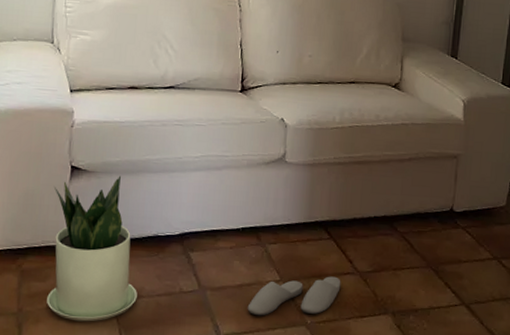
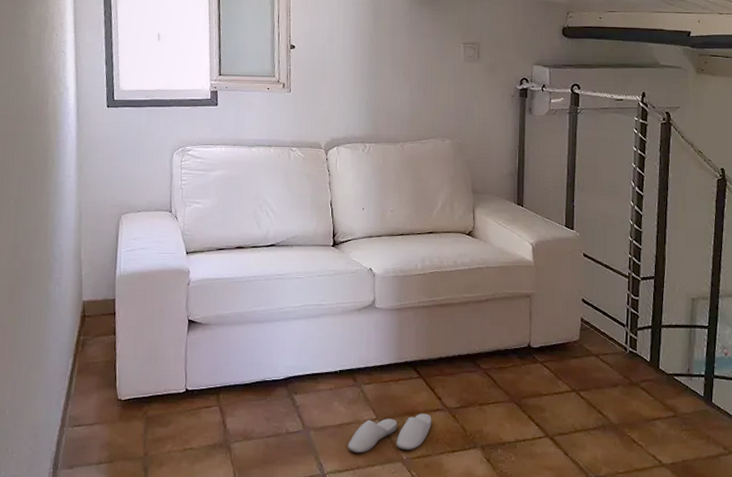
planter: present [47,175,137,322] -> none [169,327,249,464]

